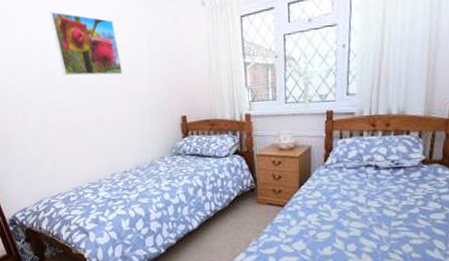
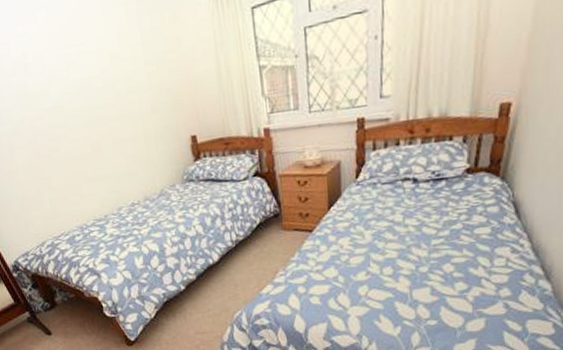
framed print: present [49,11,123,76] -> none [21,17,118,97]

